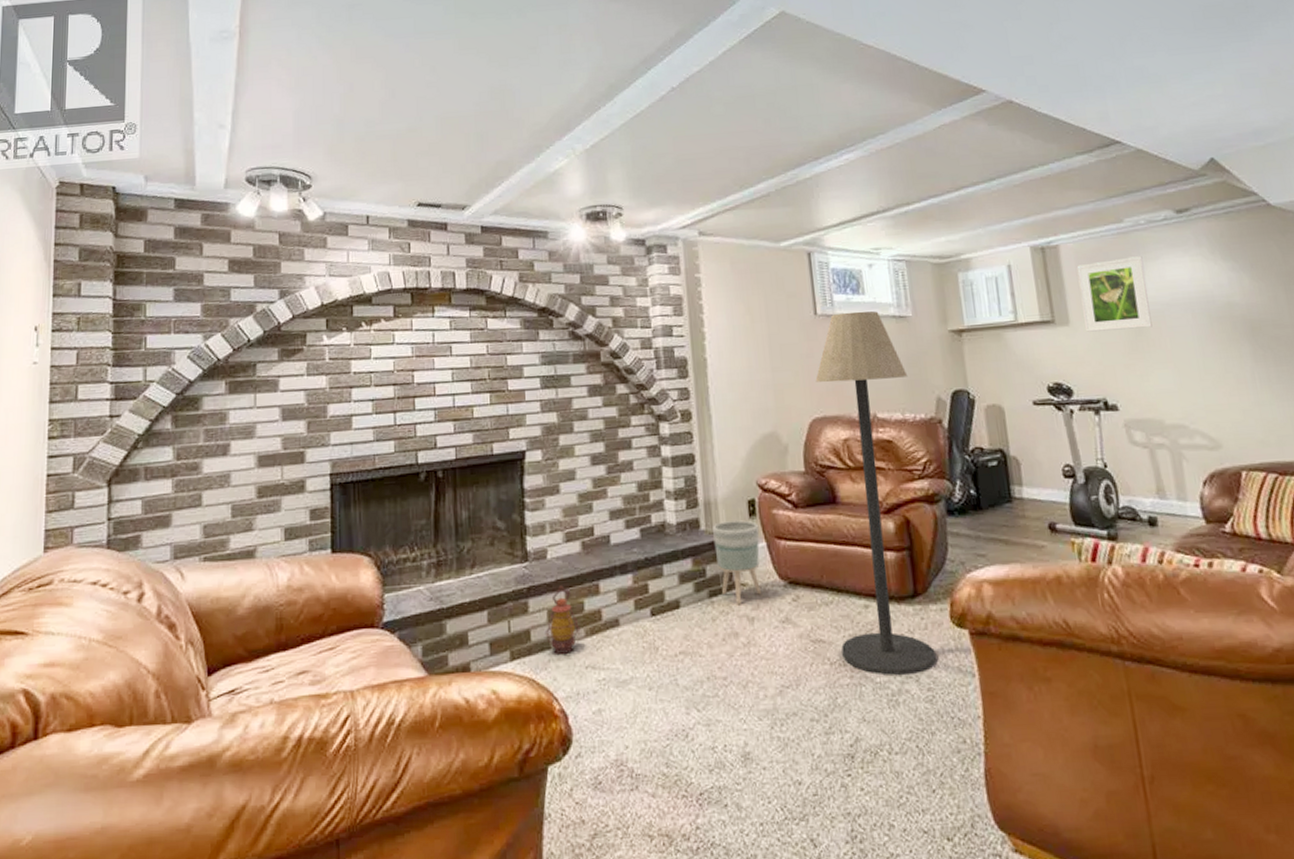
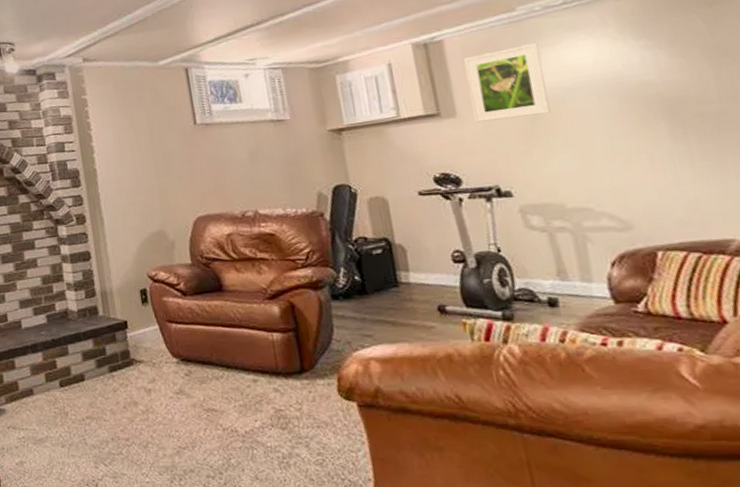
planter: present [713,520,762,605] -> none [109,307,157,379]
floor lamp: present [815,310,936,676] -> none [198,117,325,441]

